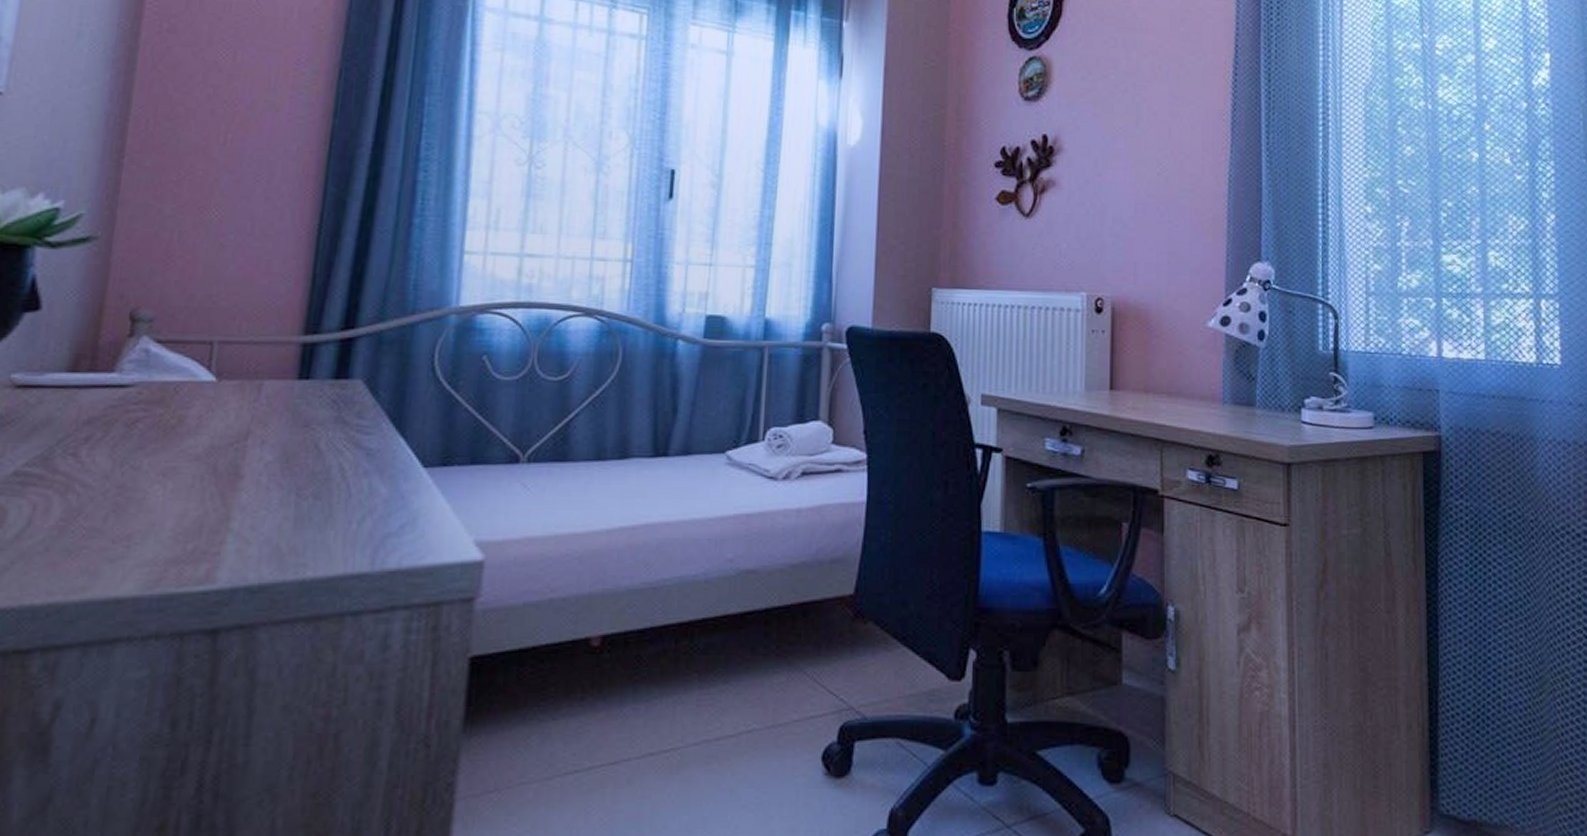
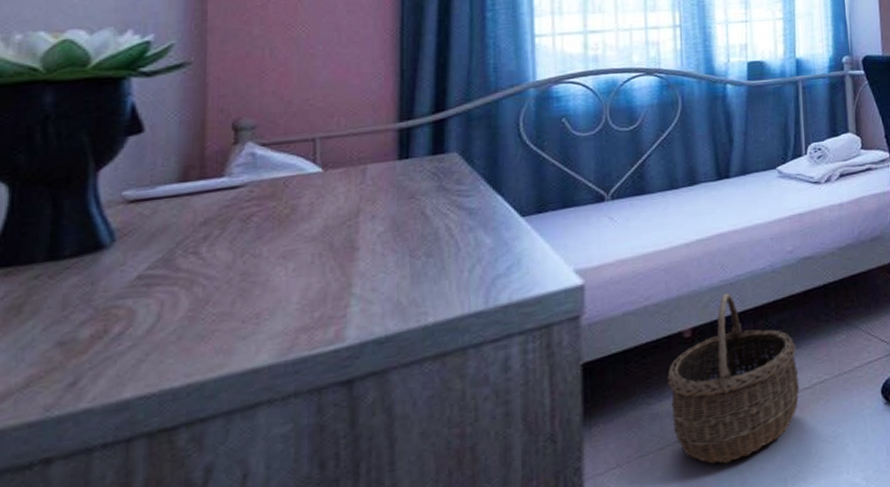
wicker basket: none [565,599,723,813] -> present [667,293,800,464]

